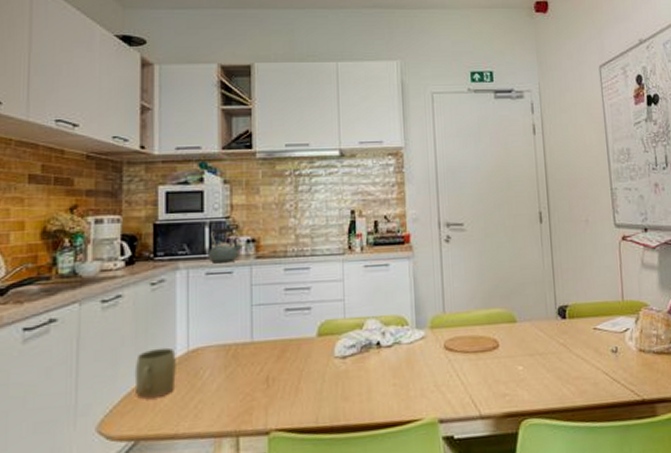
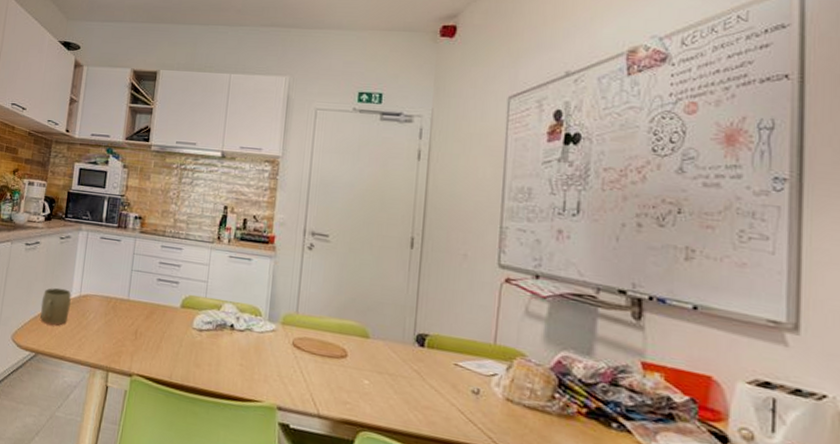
kettle: present [208,227,244,264] -> none [104,203,132,232]

